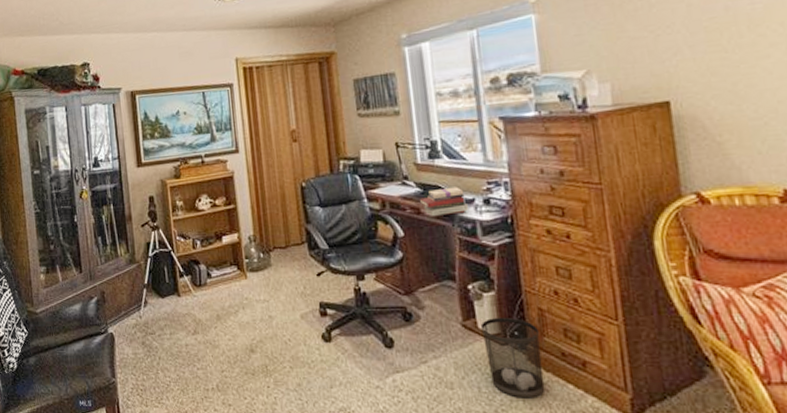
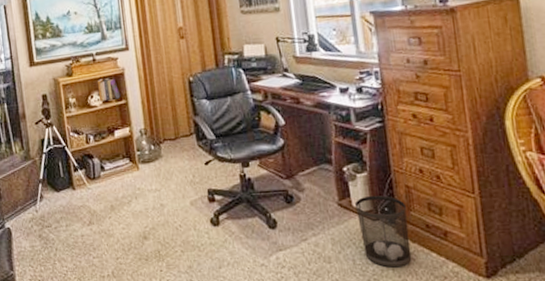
books: none [205,180,230,206] -> present [97,77,121,102]
books: present [419,187,469,216] -> none [298,77,344,105]

